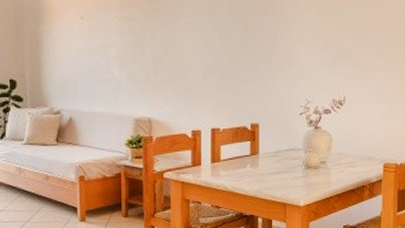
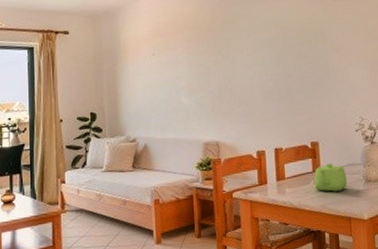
teapot: none [251,147,286,177] -> present [314,163,347,192]

